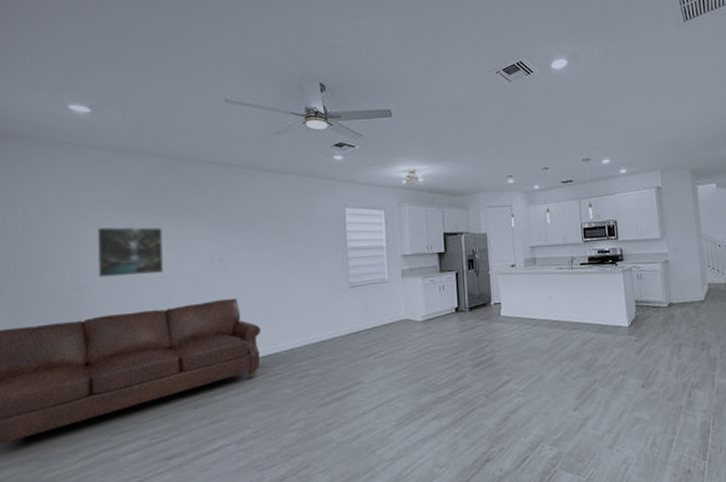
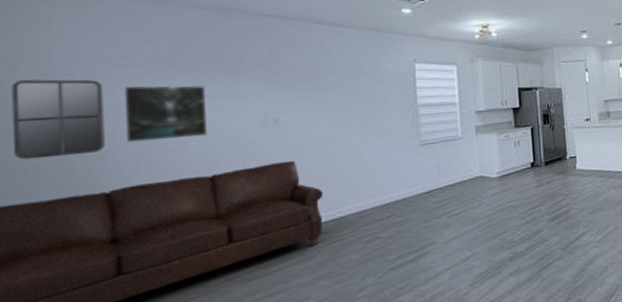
home mirror: none [11,220,81,291] -> present [11,79,105,160]

